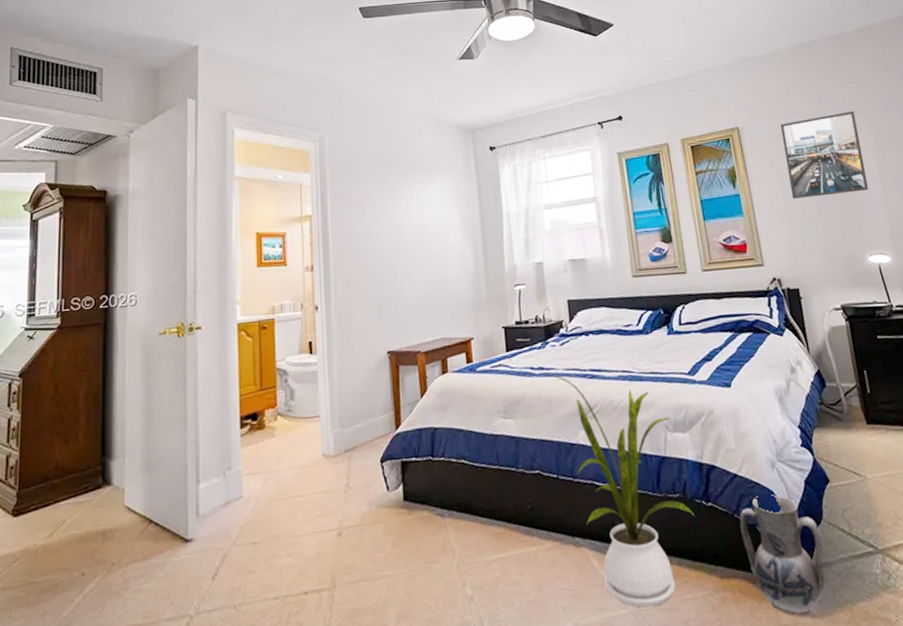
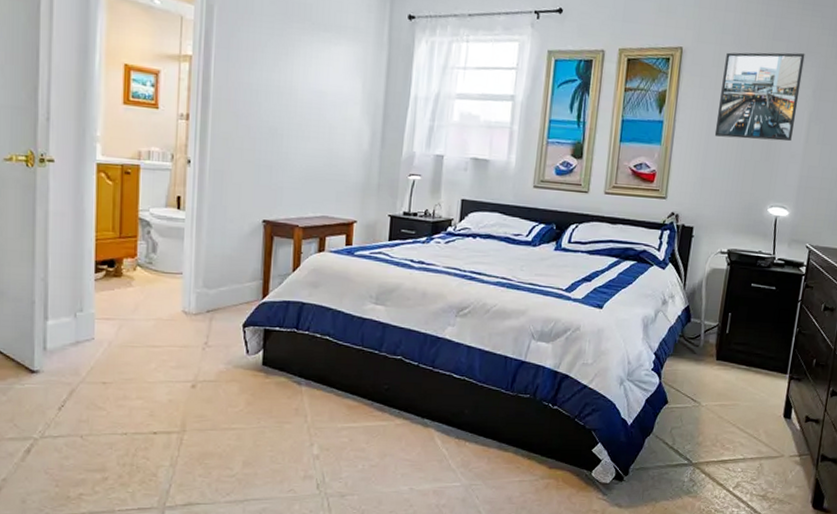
house plant: present [550,375,694,608] -> none [429,270,539,483]
ceramic jug: present [739,494,826,617] -> none [576,406,647,505]

